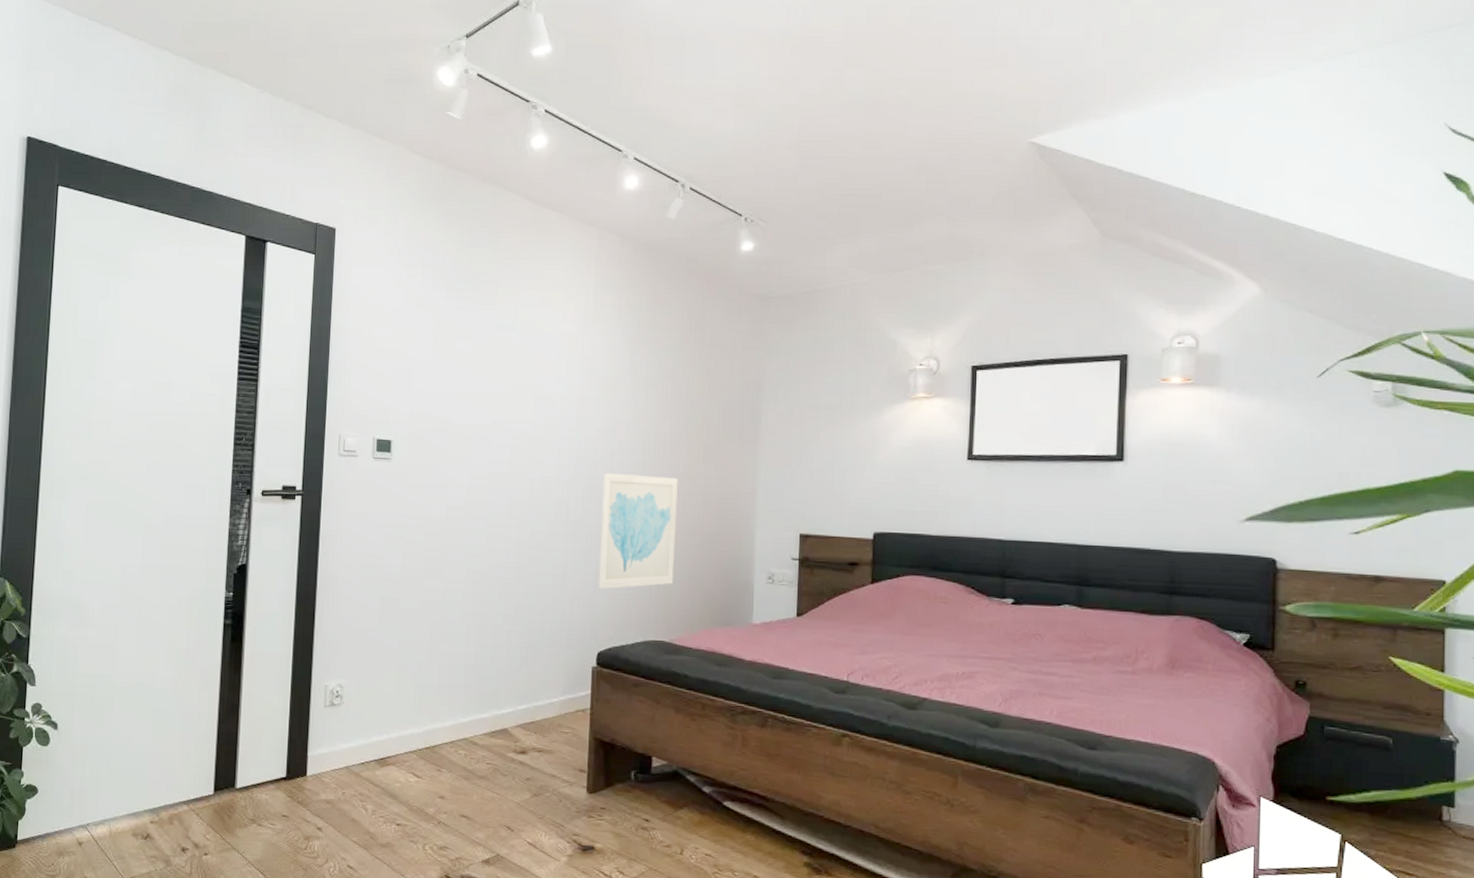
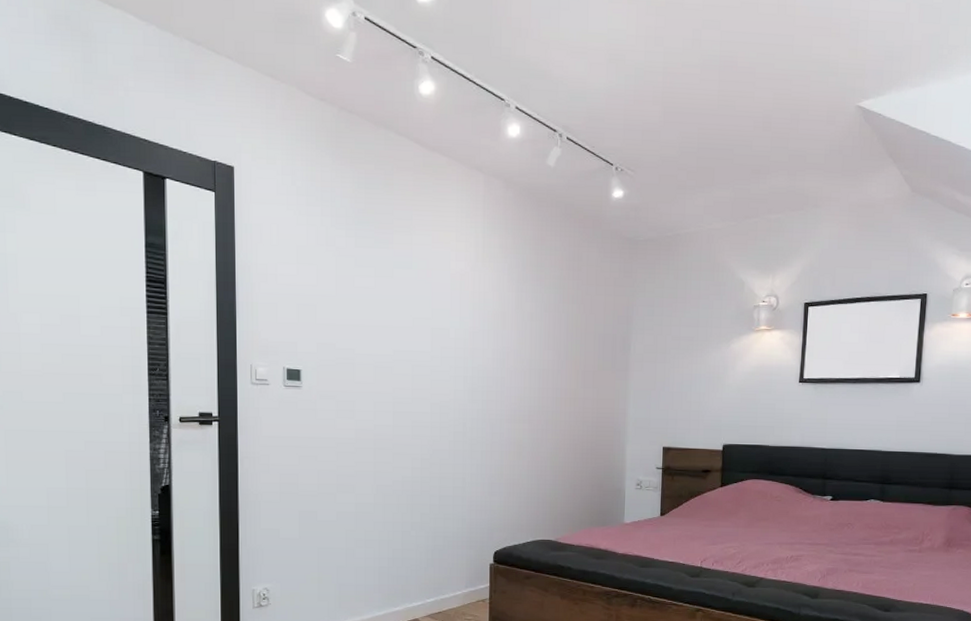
wall art: present [598,472,678,590] -> none [493,396,560,498]

